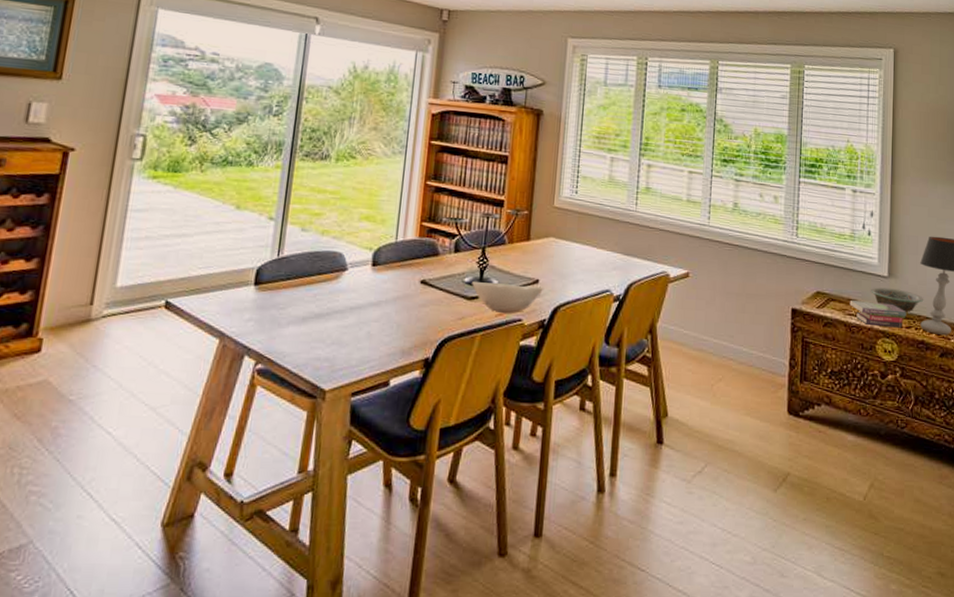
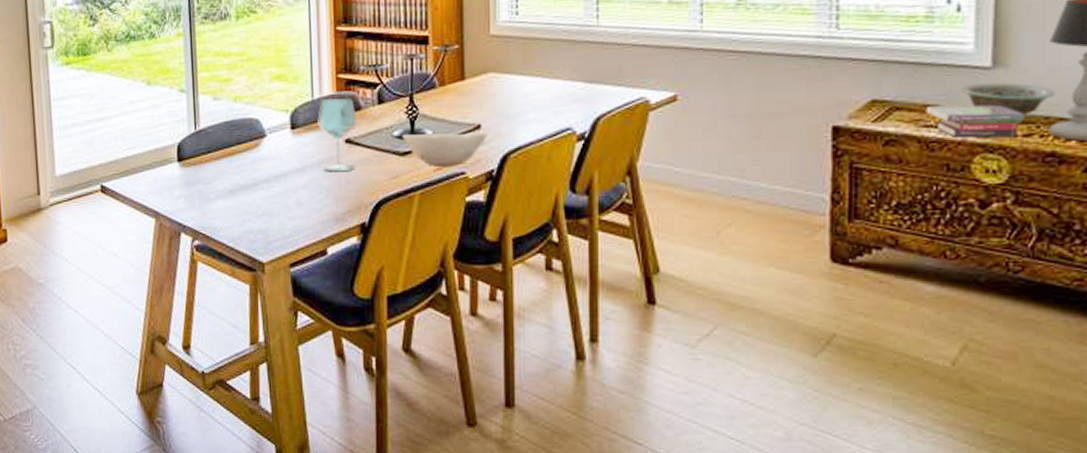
wine glass: none [397,243,434,310] -> present [317,98,357,172]

